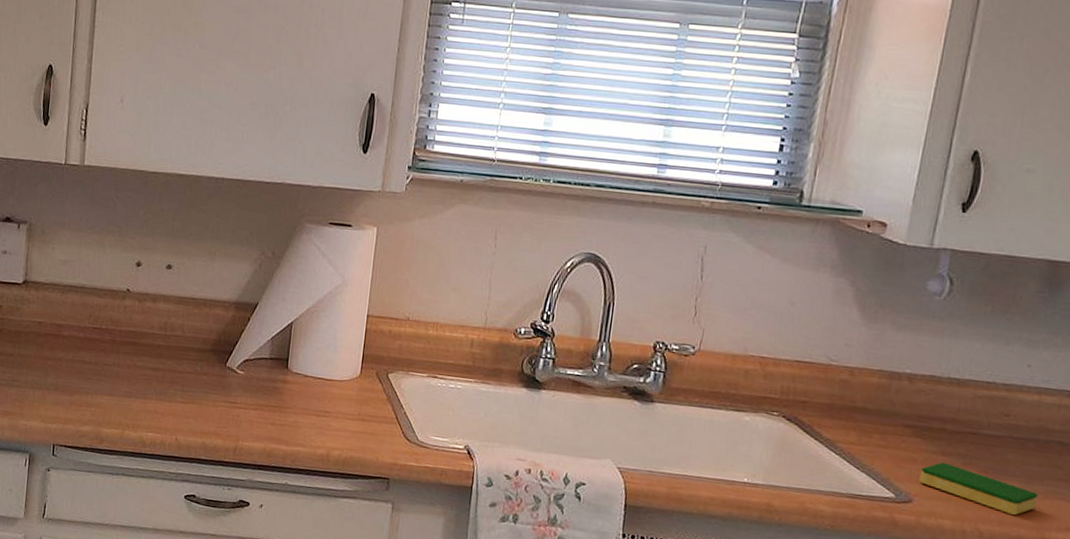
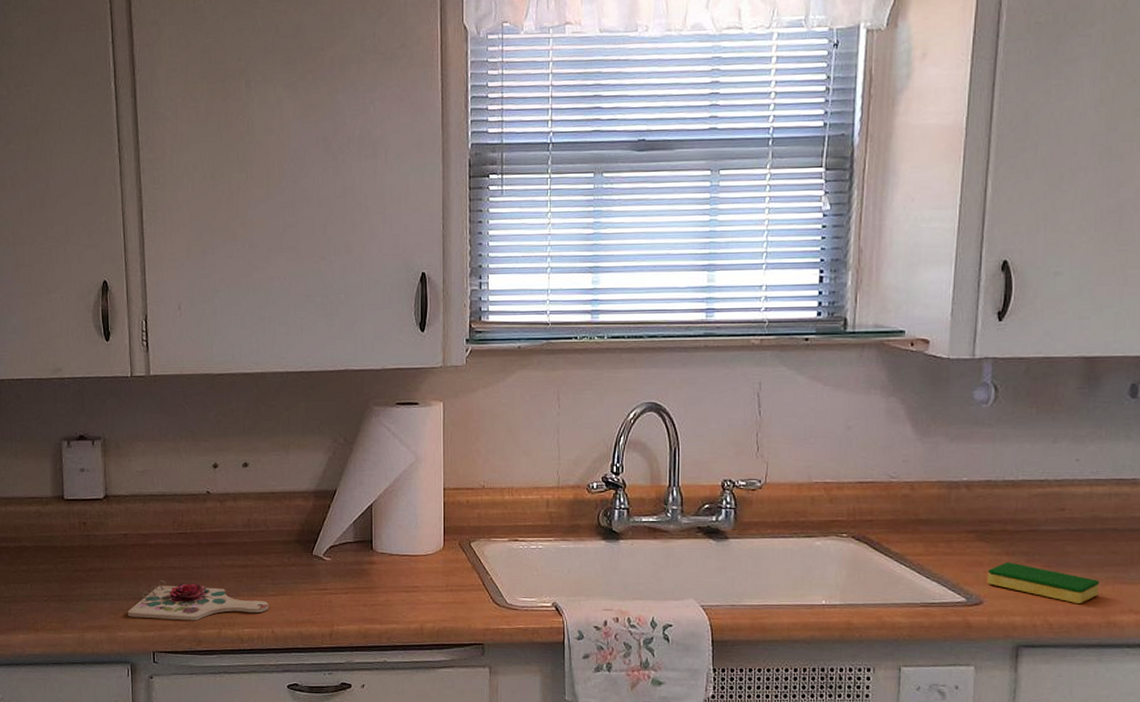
cutting board: none [33,373,176,419] -> present [128,580,269,621]

